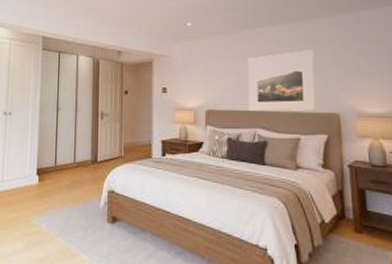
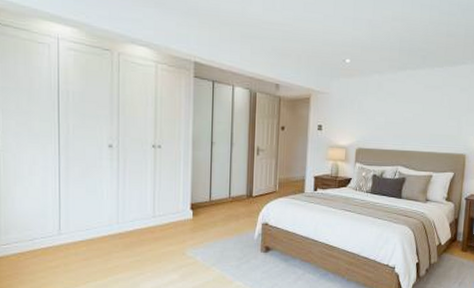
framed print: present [247,50,316,111] -> none [393,95,454,151]

